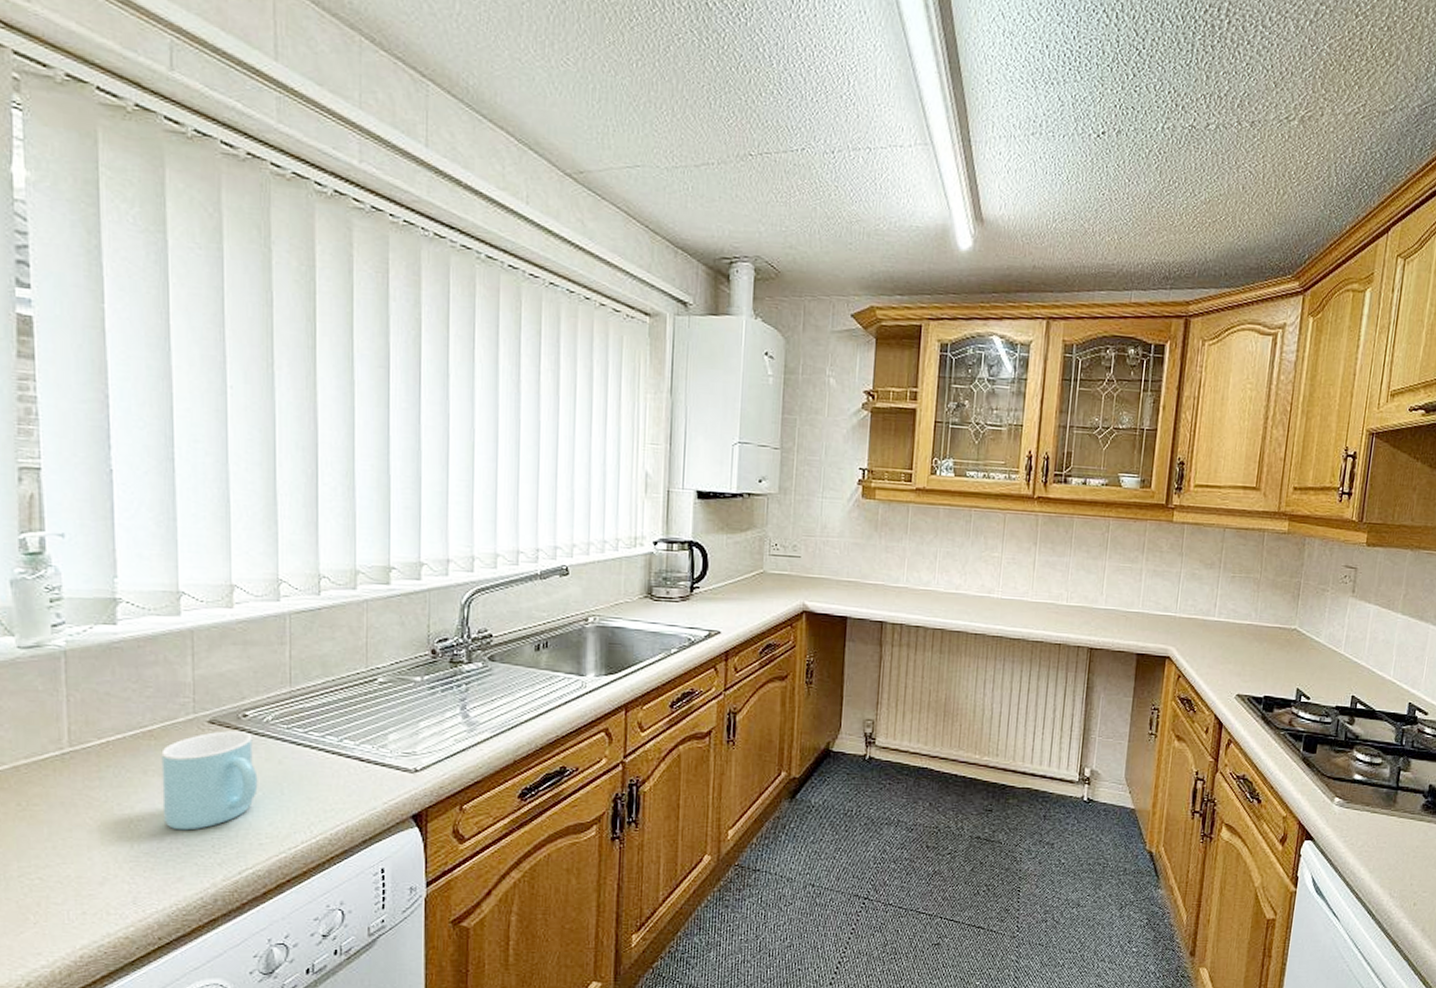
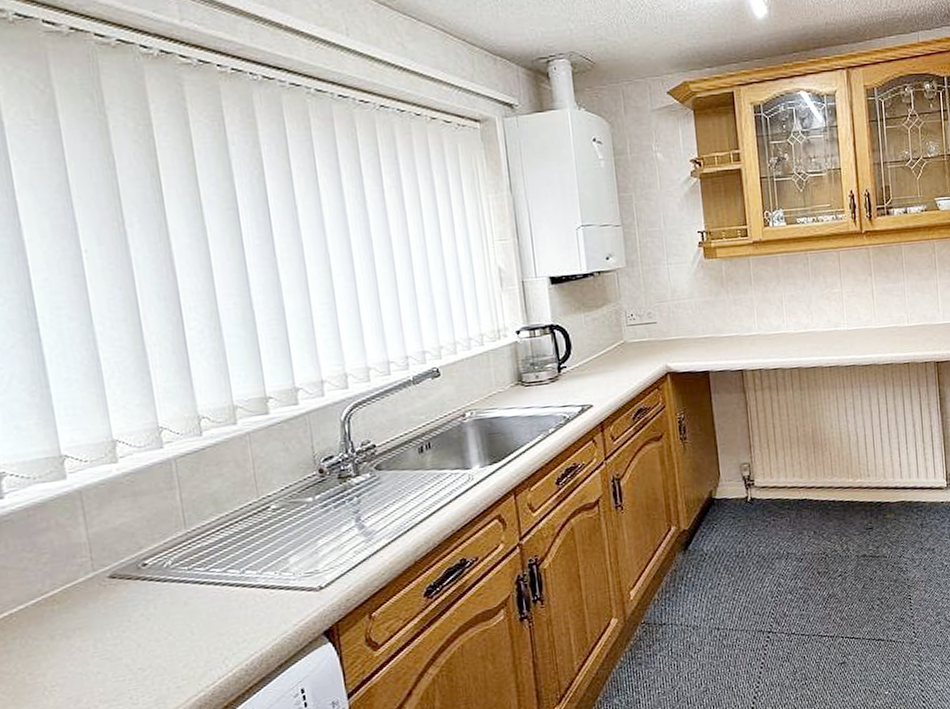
mug: present [161,731,258,831] -> none [65,580,168,689]

